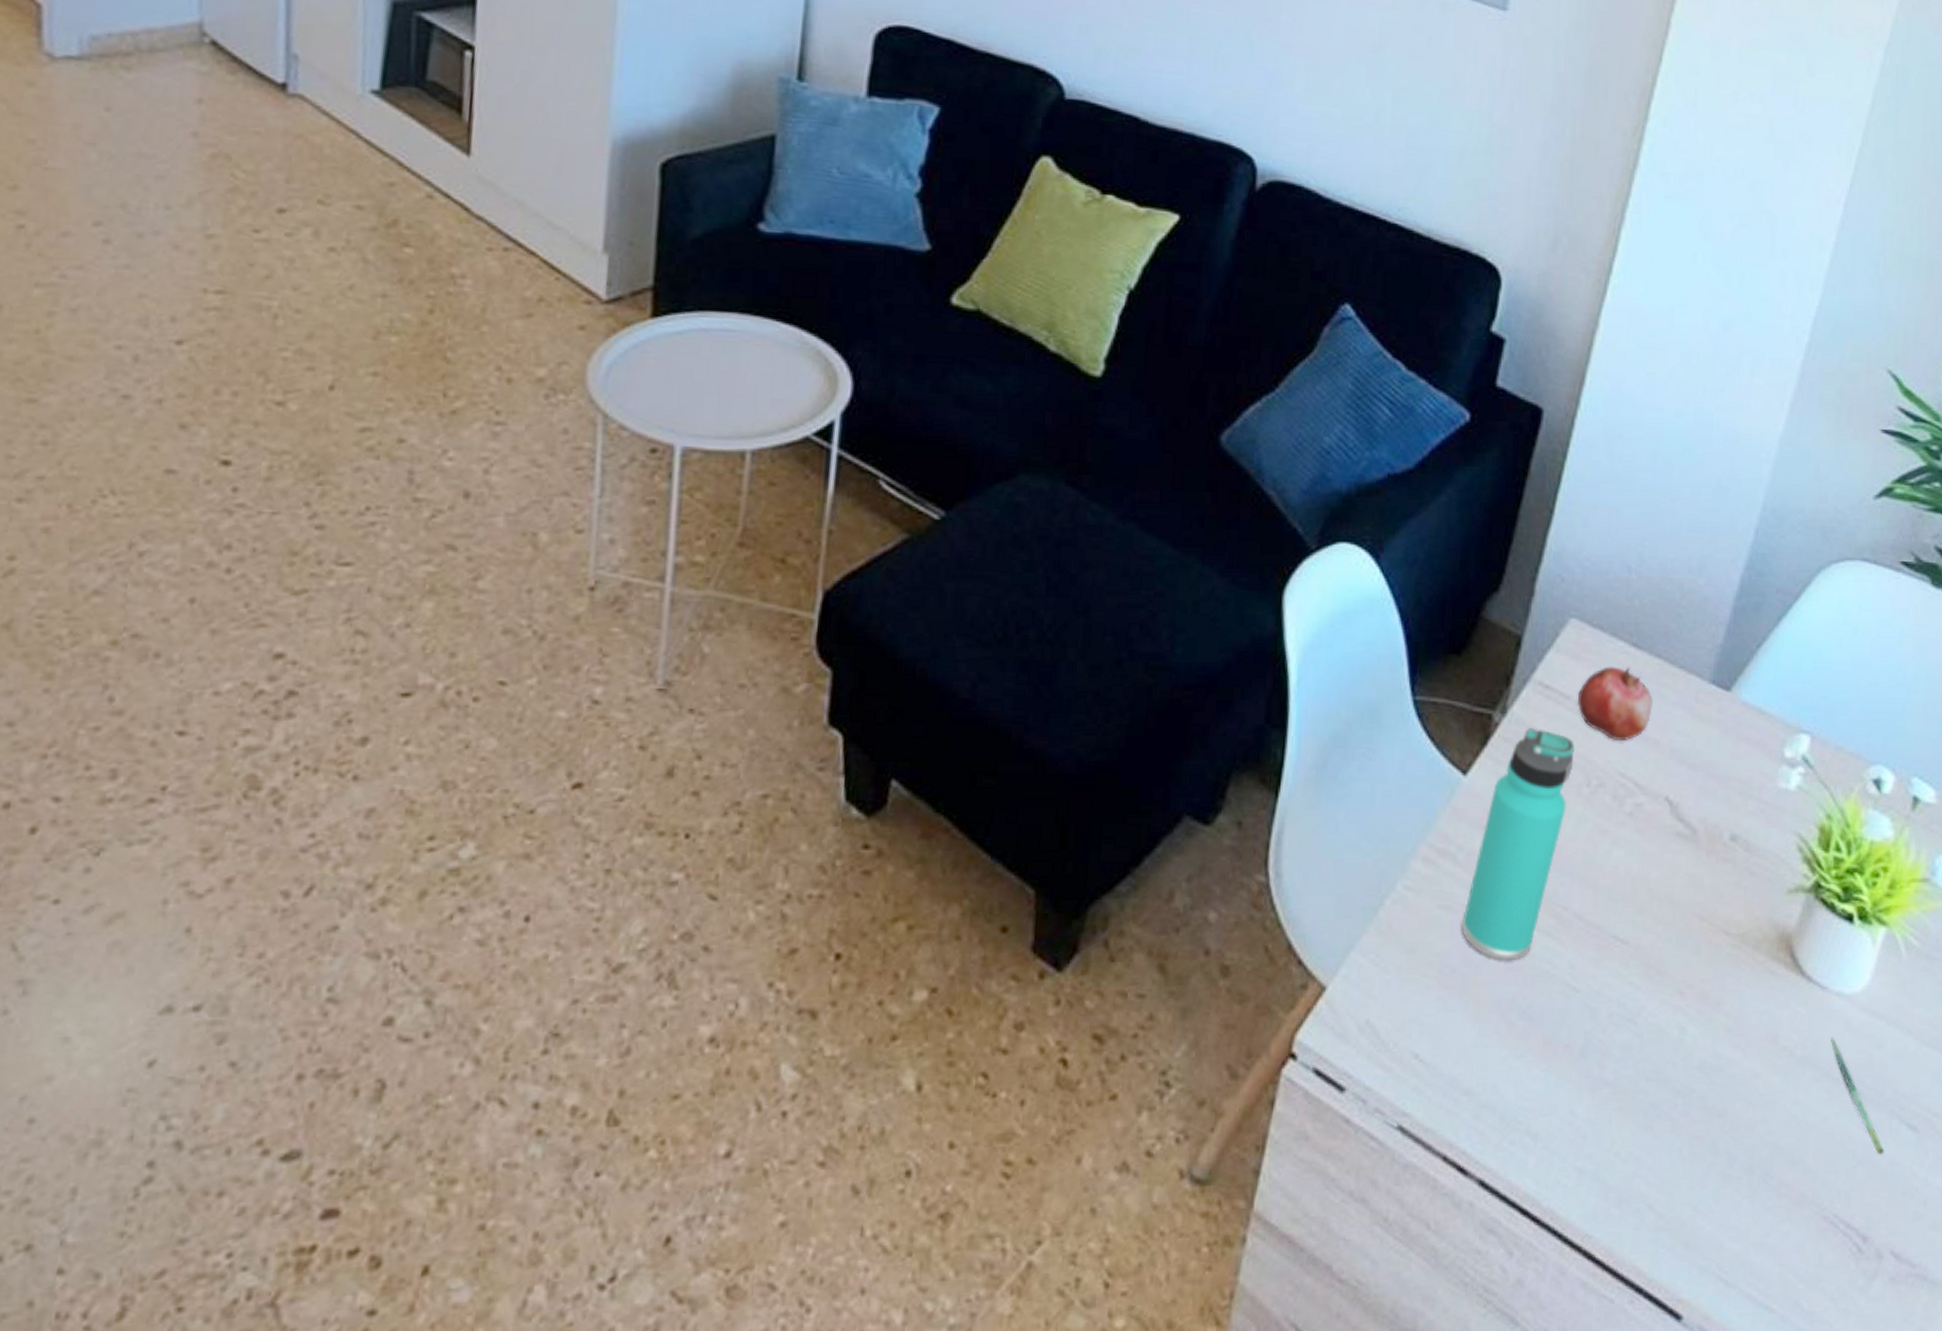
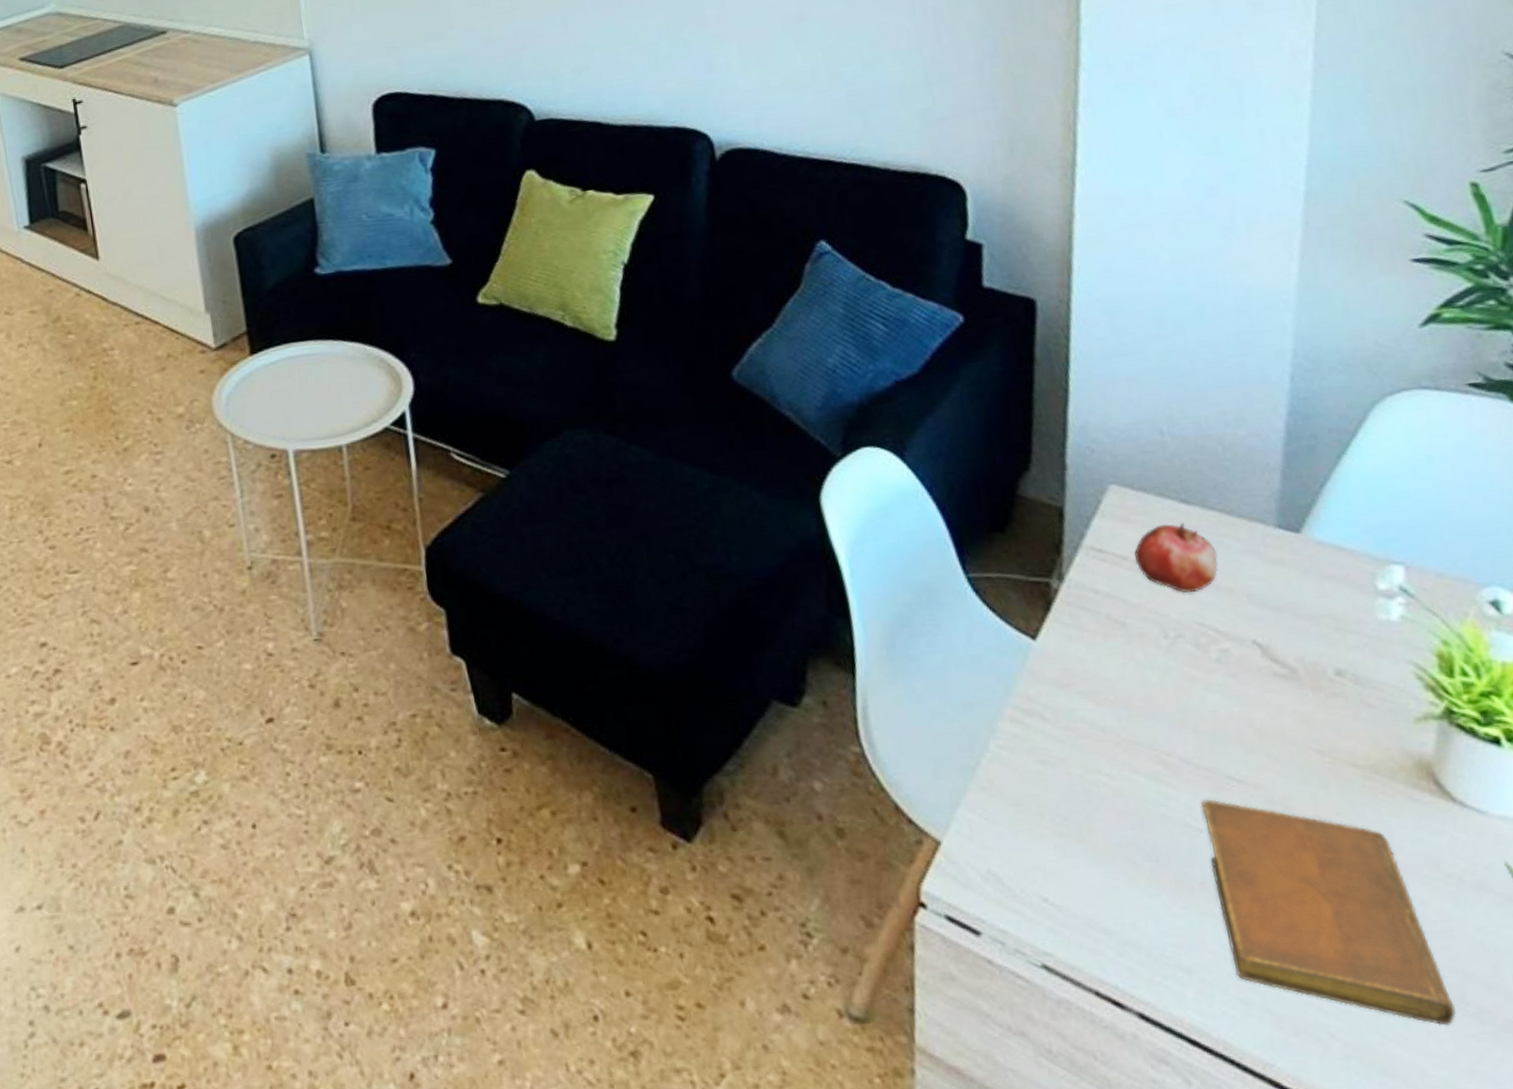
thermos bottle: present [1460,728,1576,961] -> none [1063,590,1148,808]
notebook: none [1577,958,1761,1199] -> present [1200,799,1456,1026]

